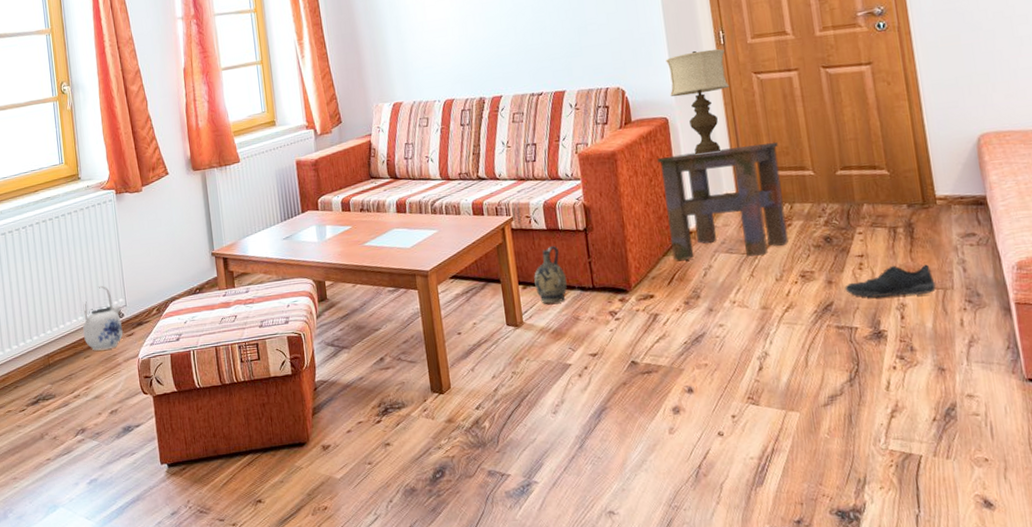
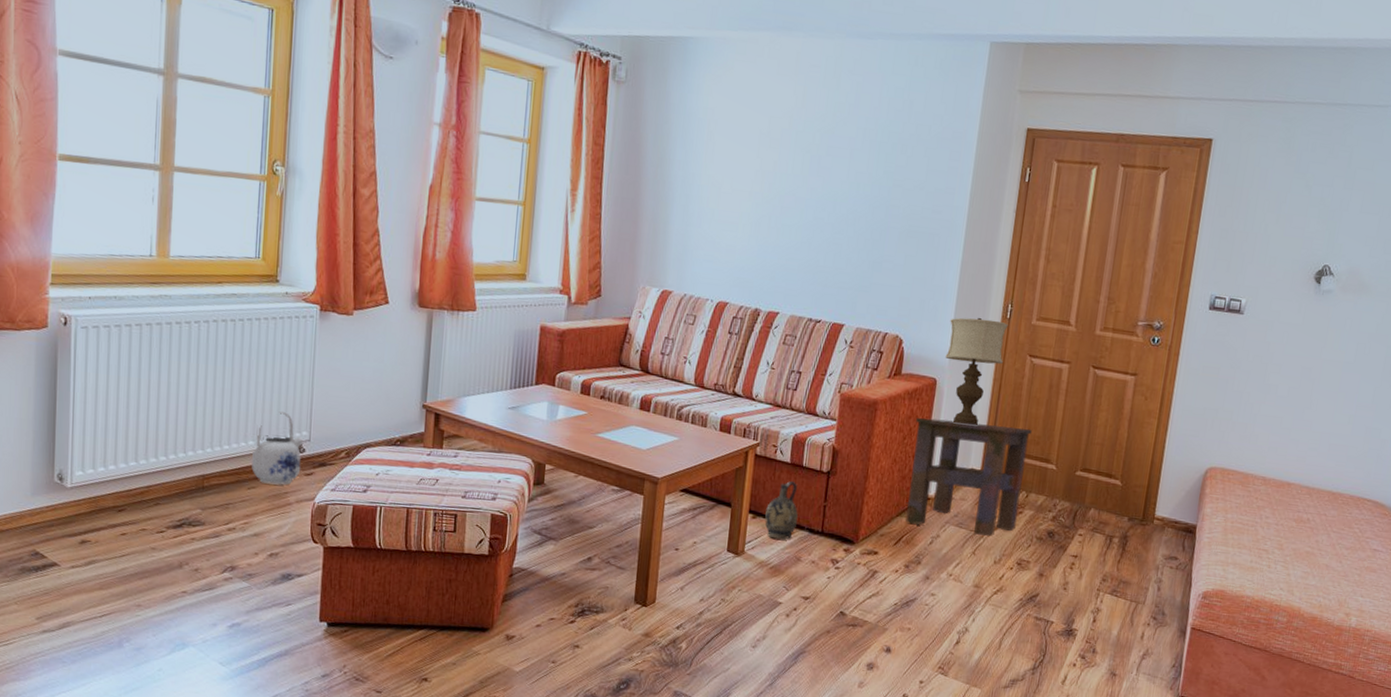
shoe: present [845,264,936,298] -> none [1052,571,1131,604]

